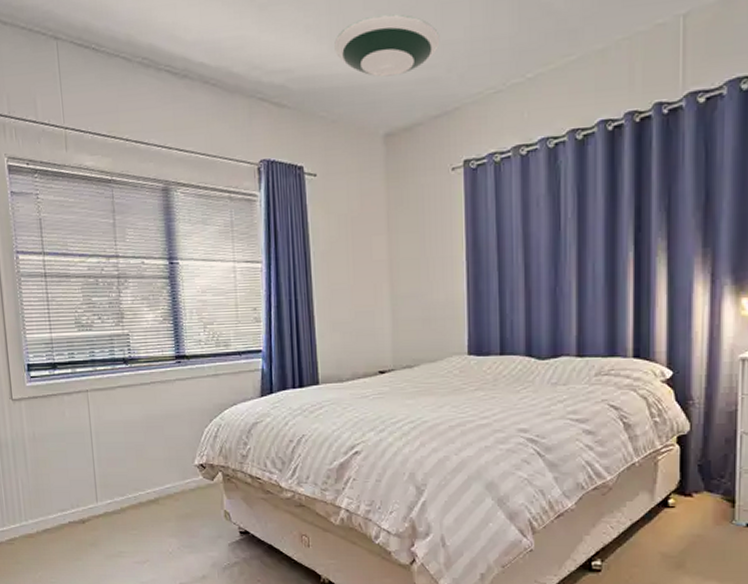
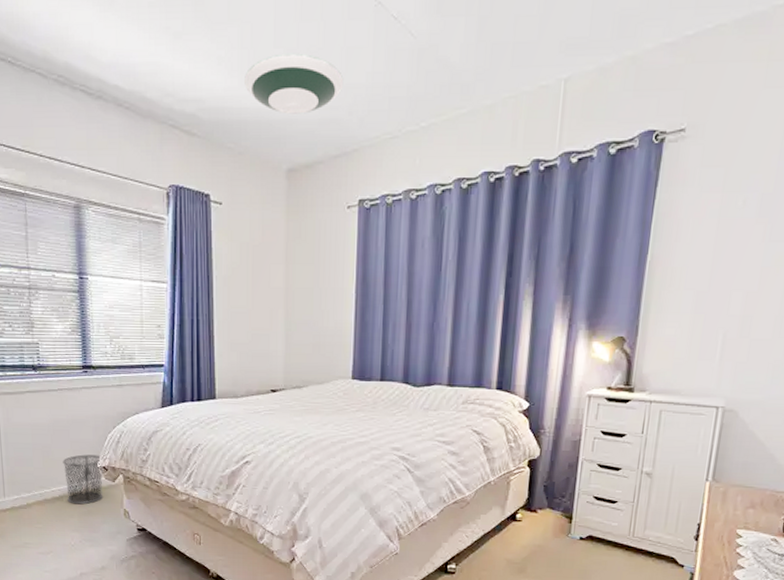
waste bin: none [157,452,201,507] -> present [63,454,103,505]

